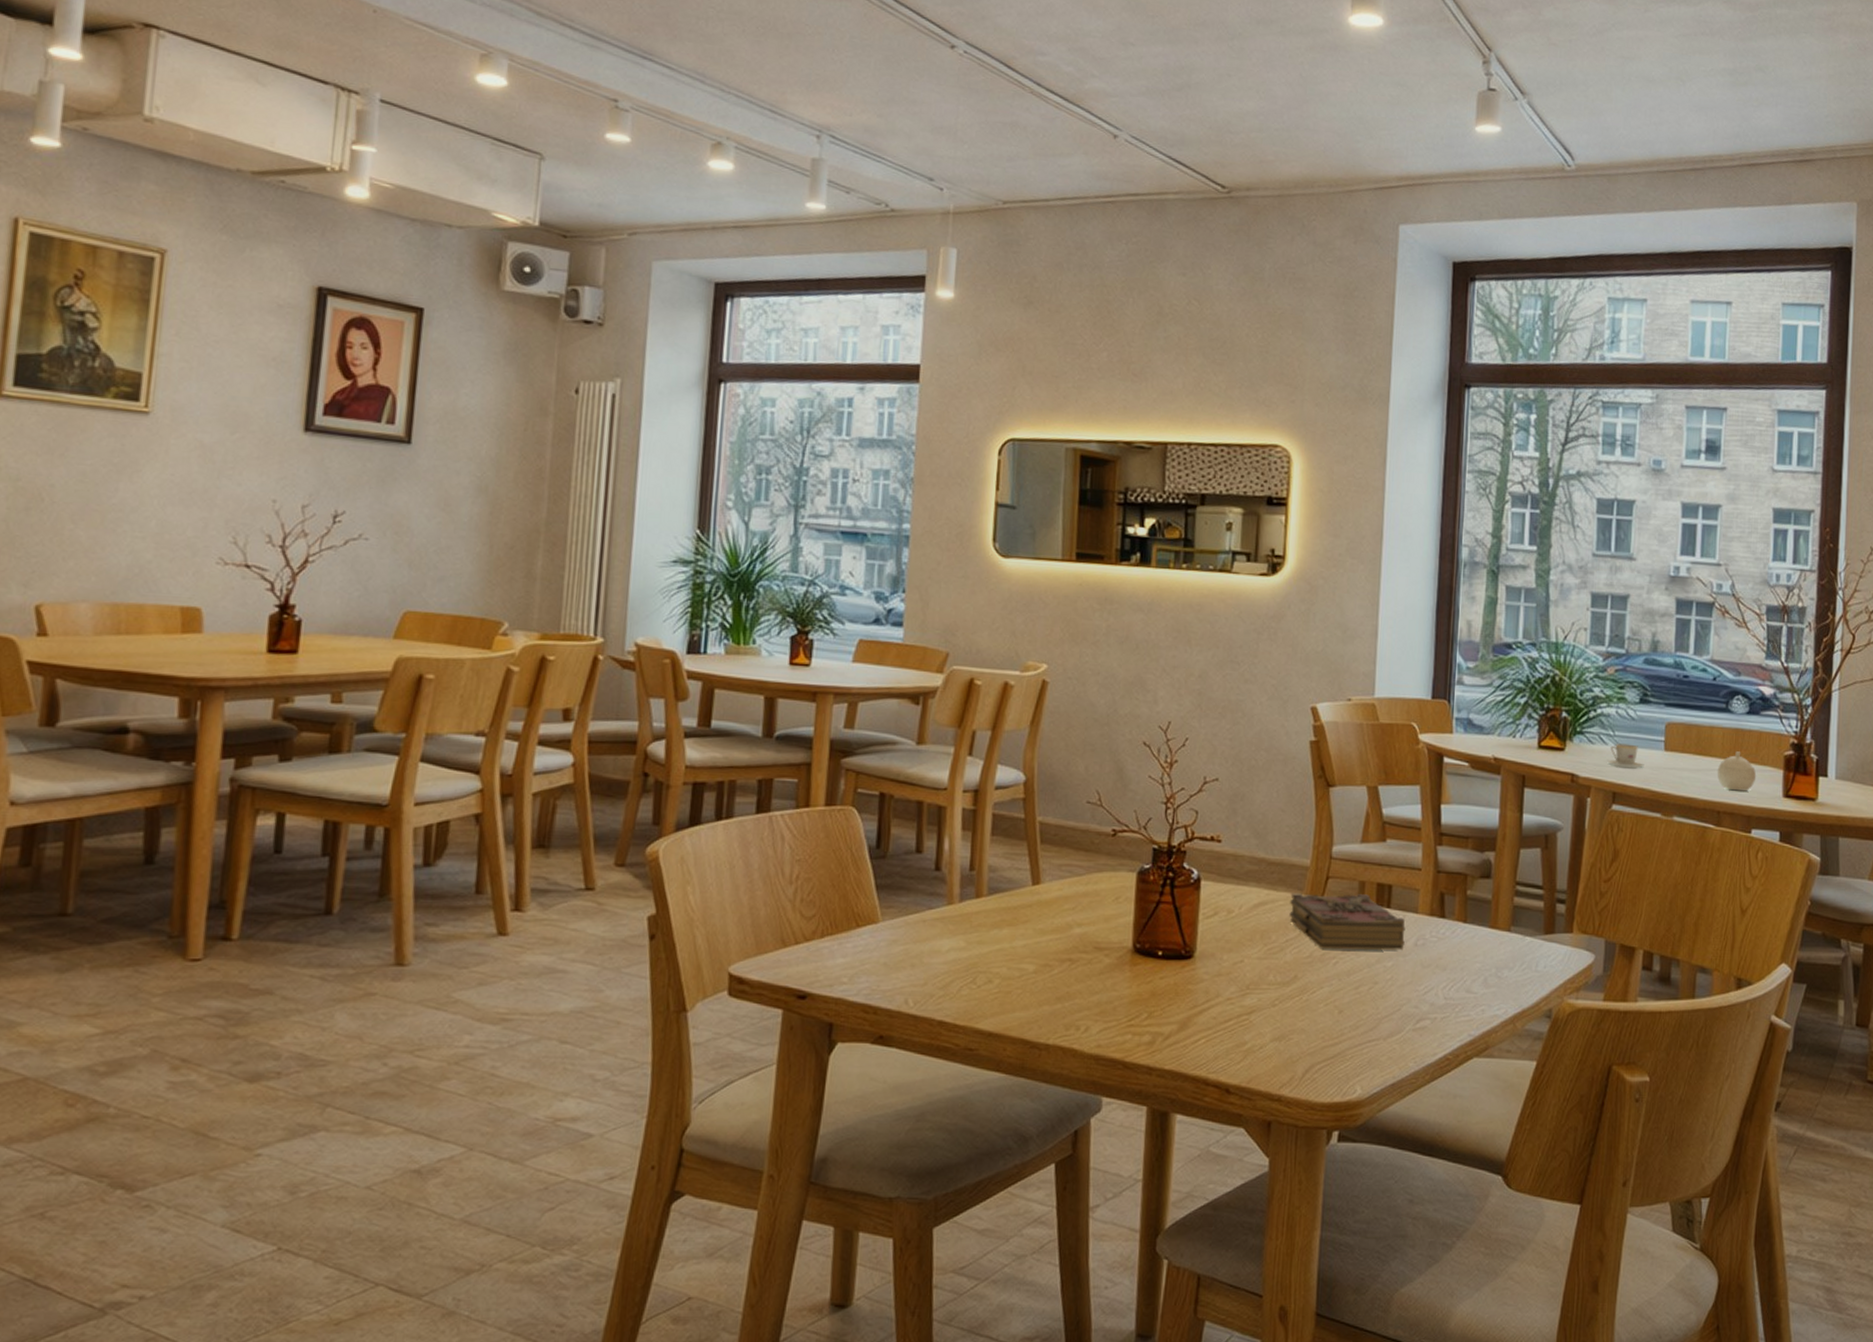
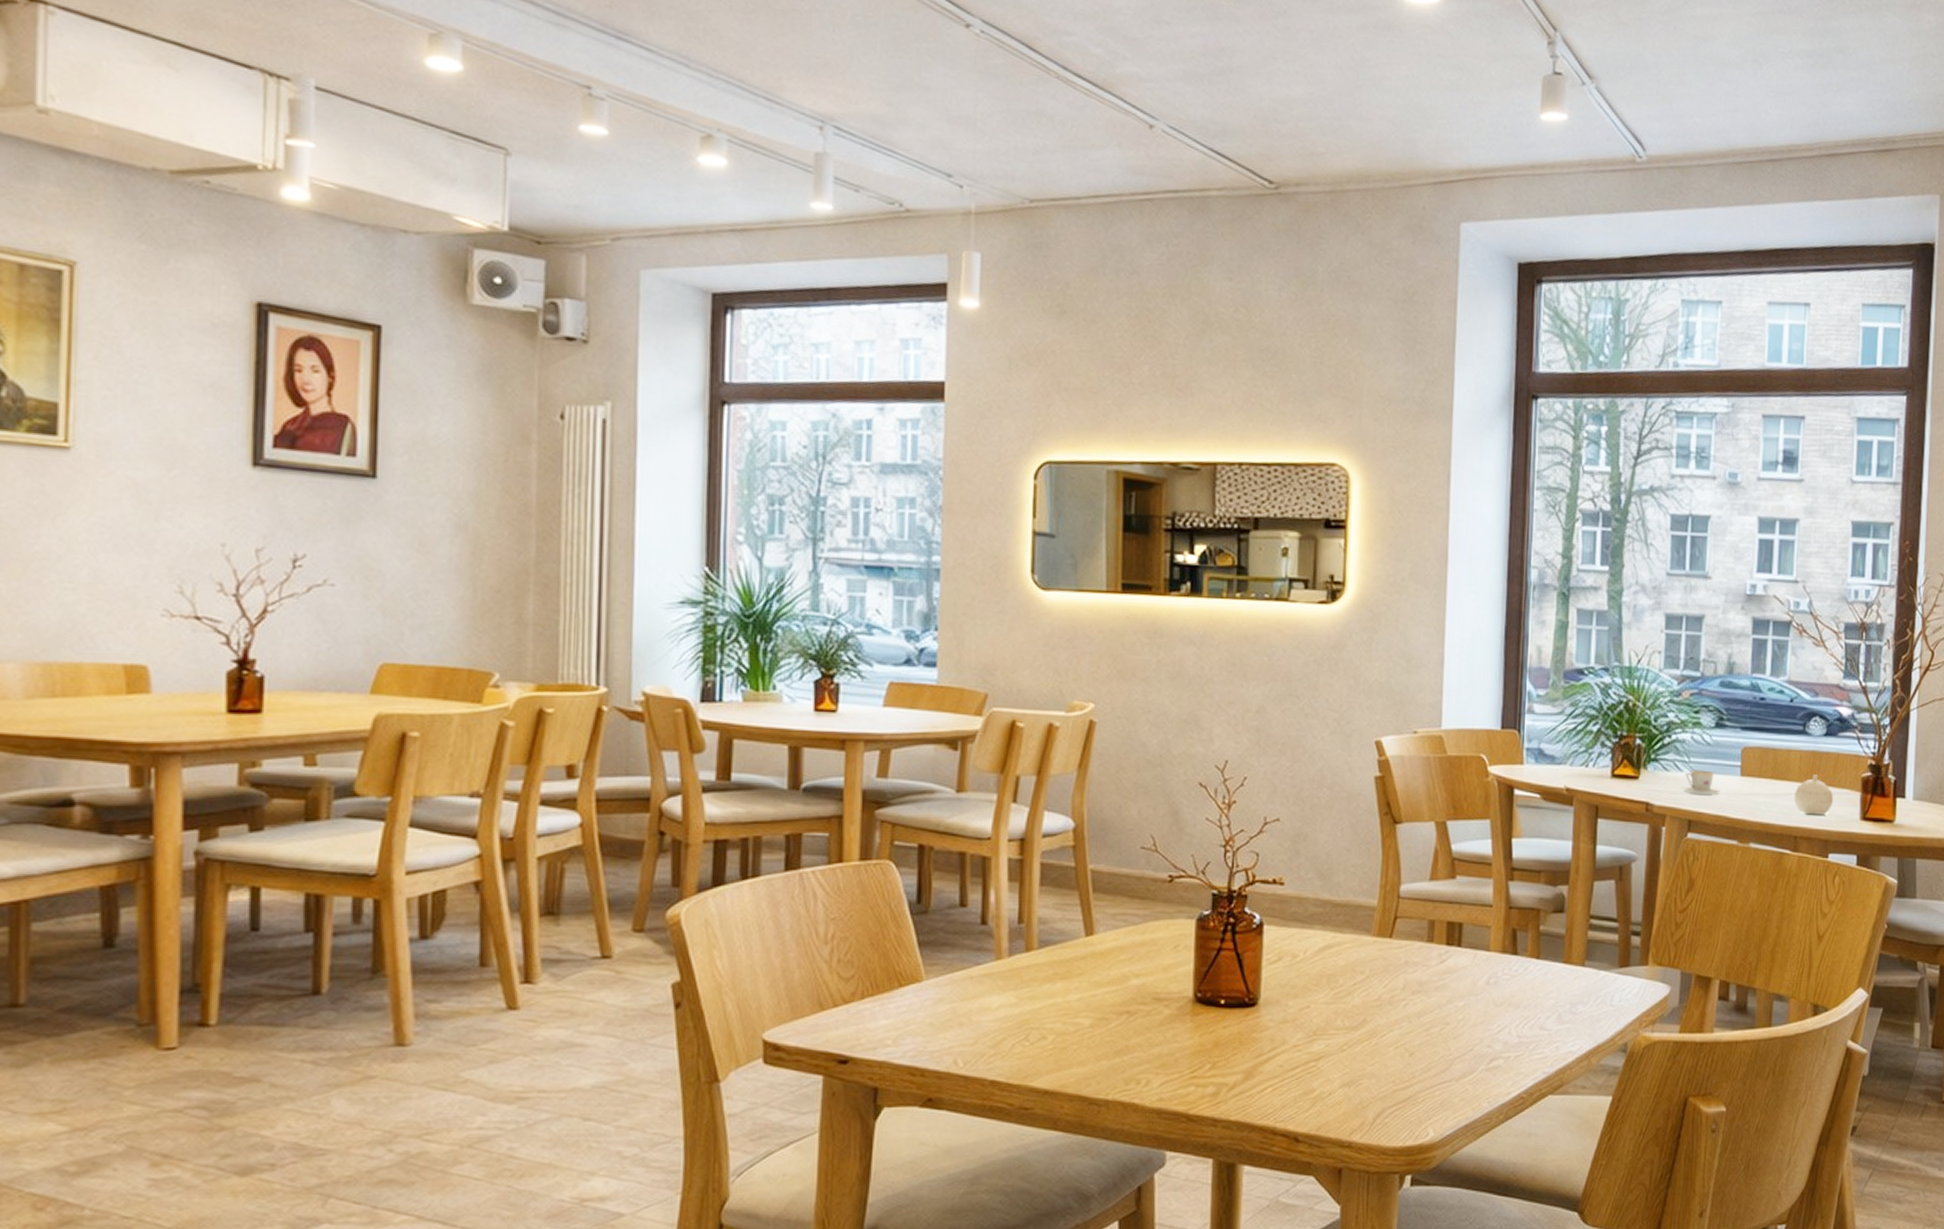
book: present [1289,893,1406,951] -> none [1356,933,1477,991]

